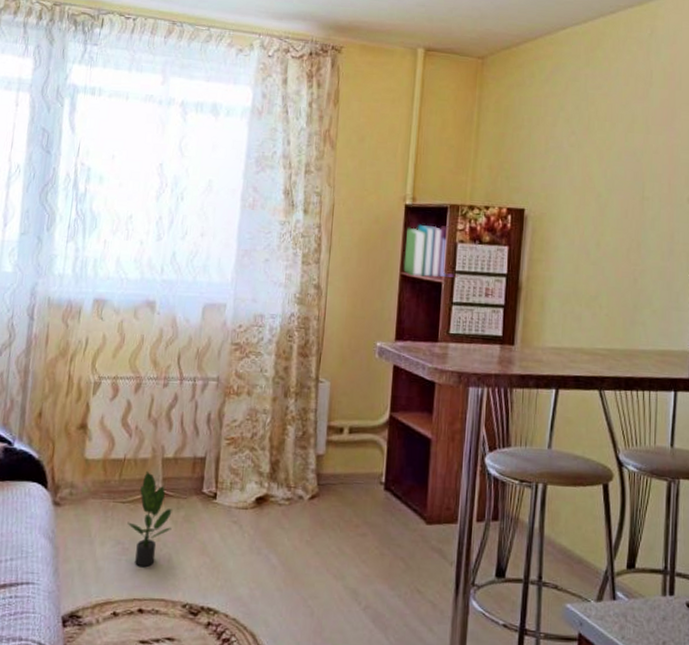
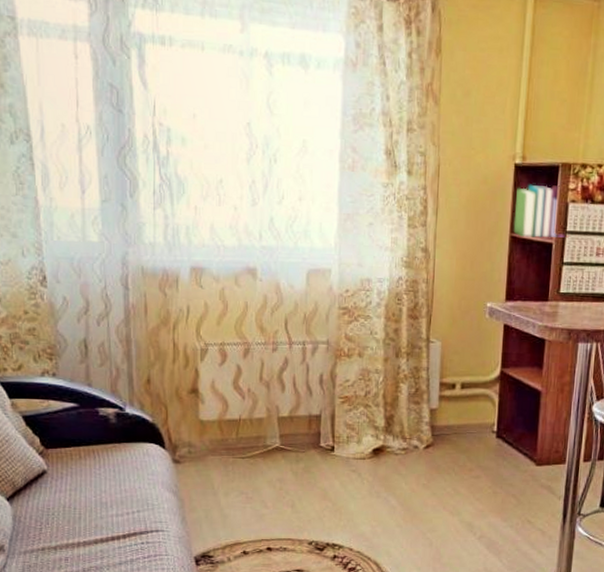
potted plant: present [127,470,172,568] -> none [249,428,292,513]

